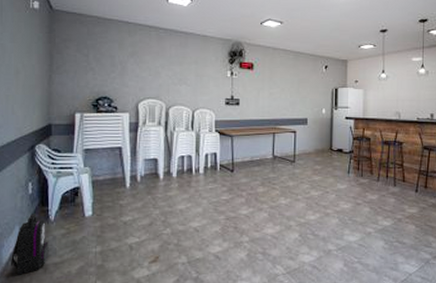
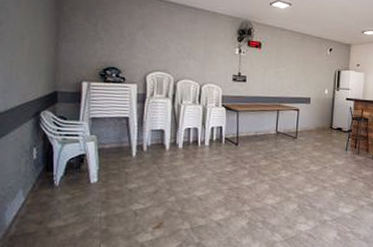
backpack: present [10,214,49,275] -> none [13,178,53,237]

